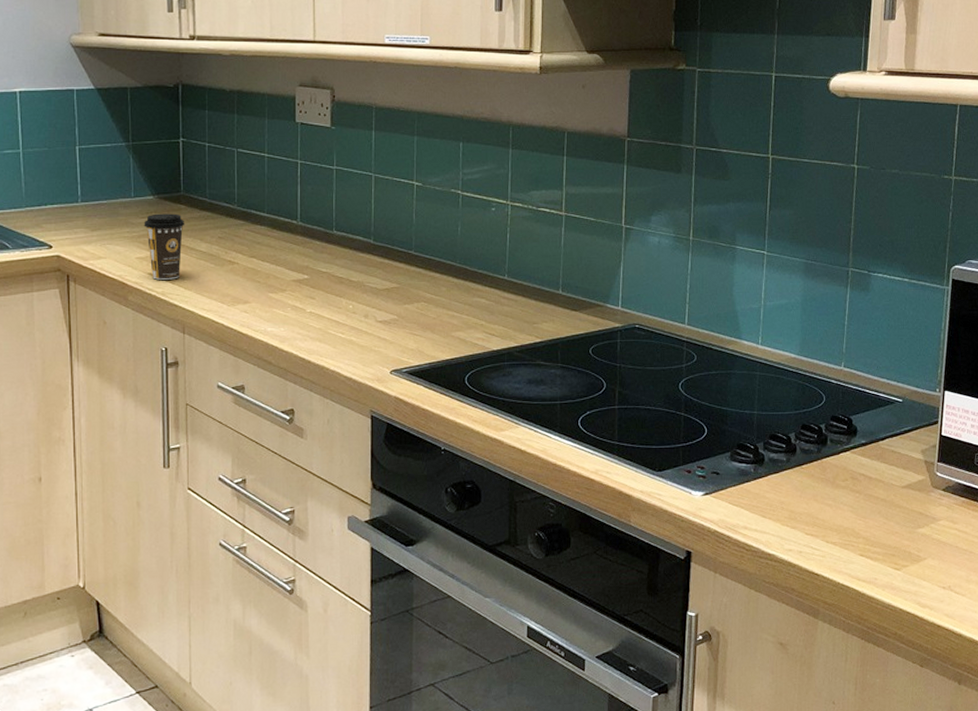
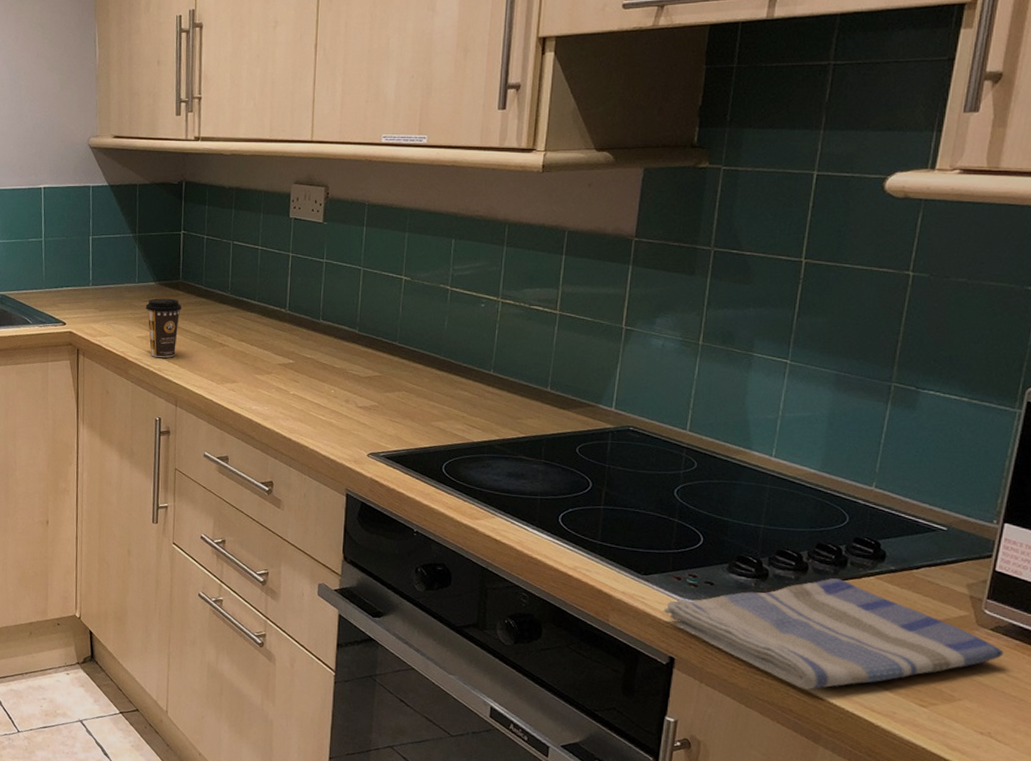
dish towel: none [678,457,954,567] -> present [663,578,1004,690]

